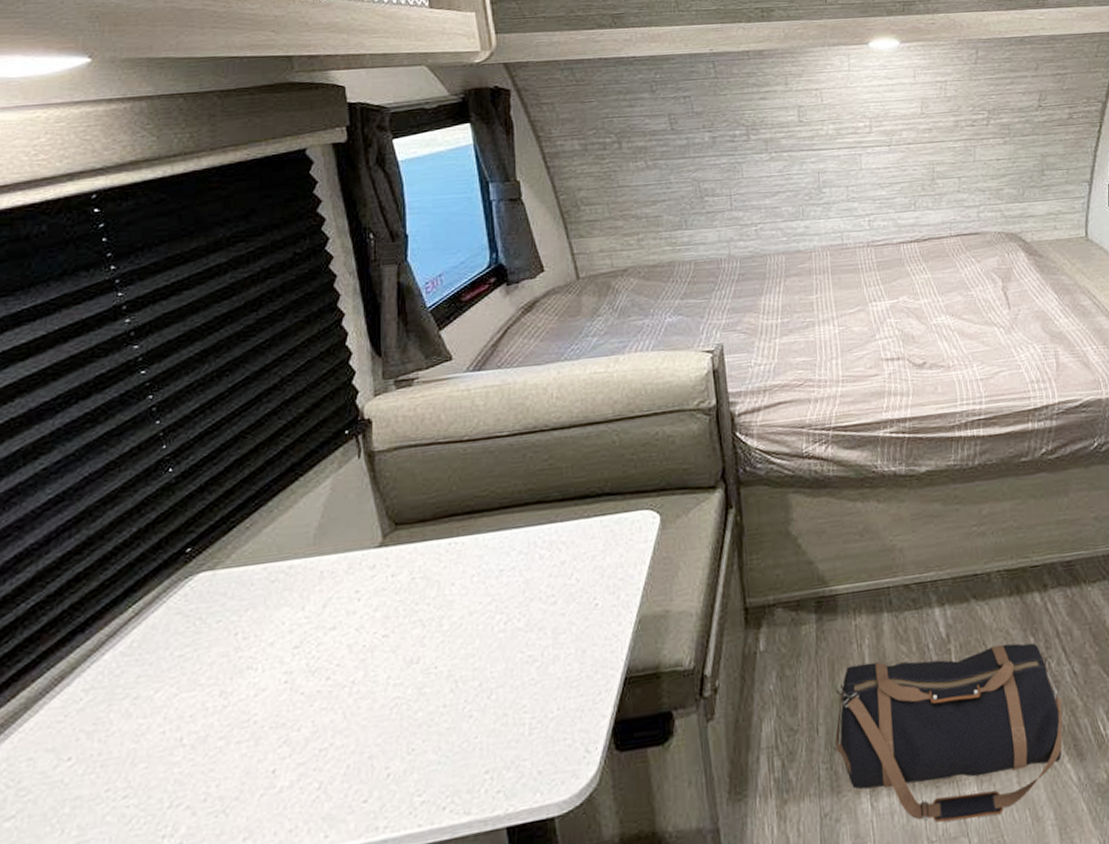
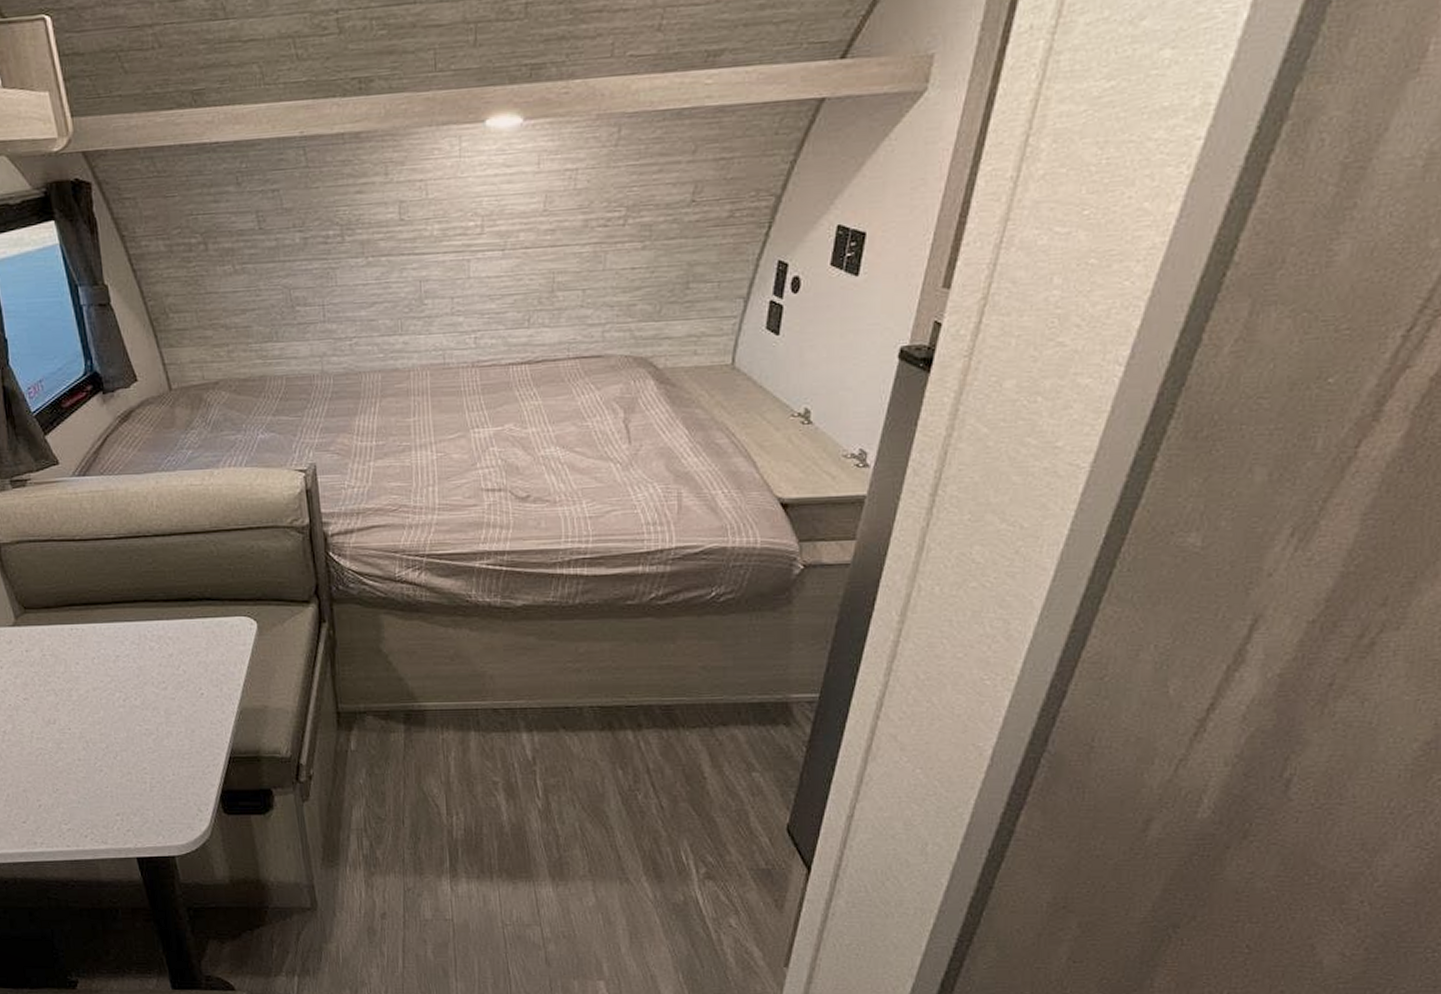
duffel bag: present [835,642,1063,823] -> none [420,772,646,914]

